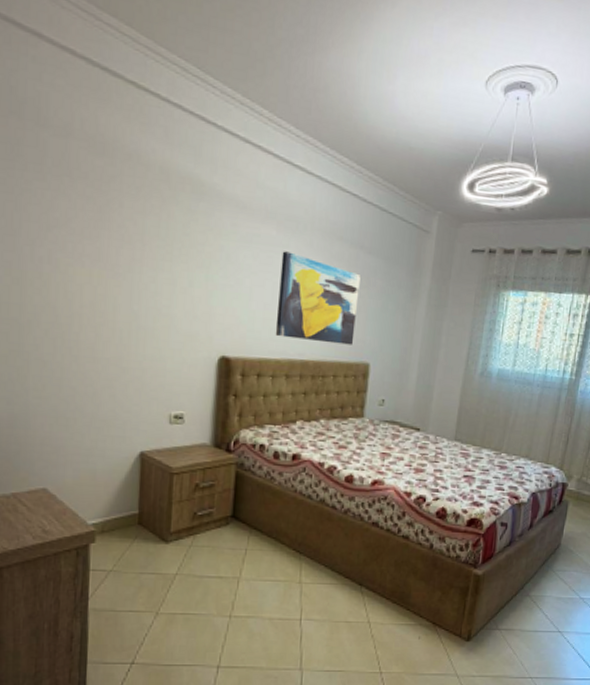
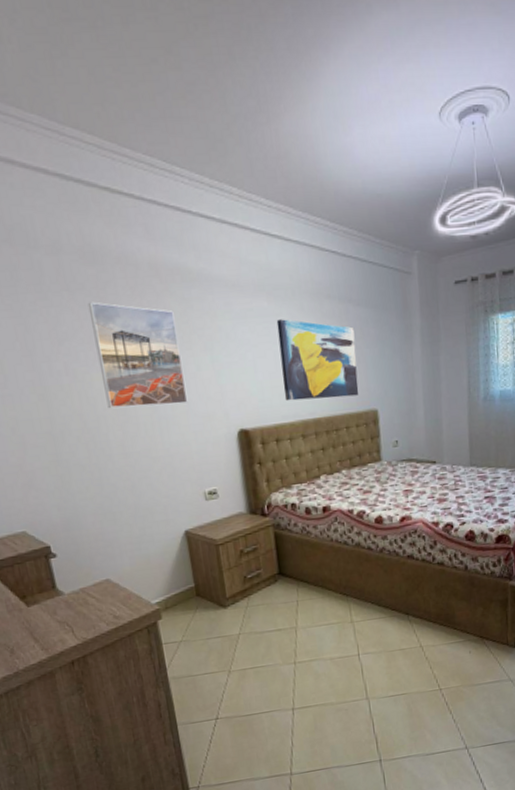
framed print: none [85,193,177,318] -> present [87,302,188,409]

